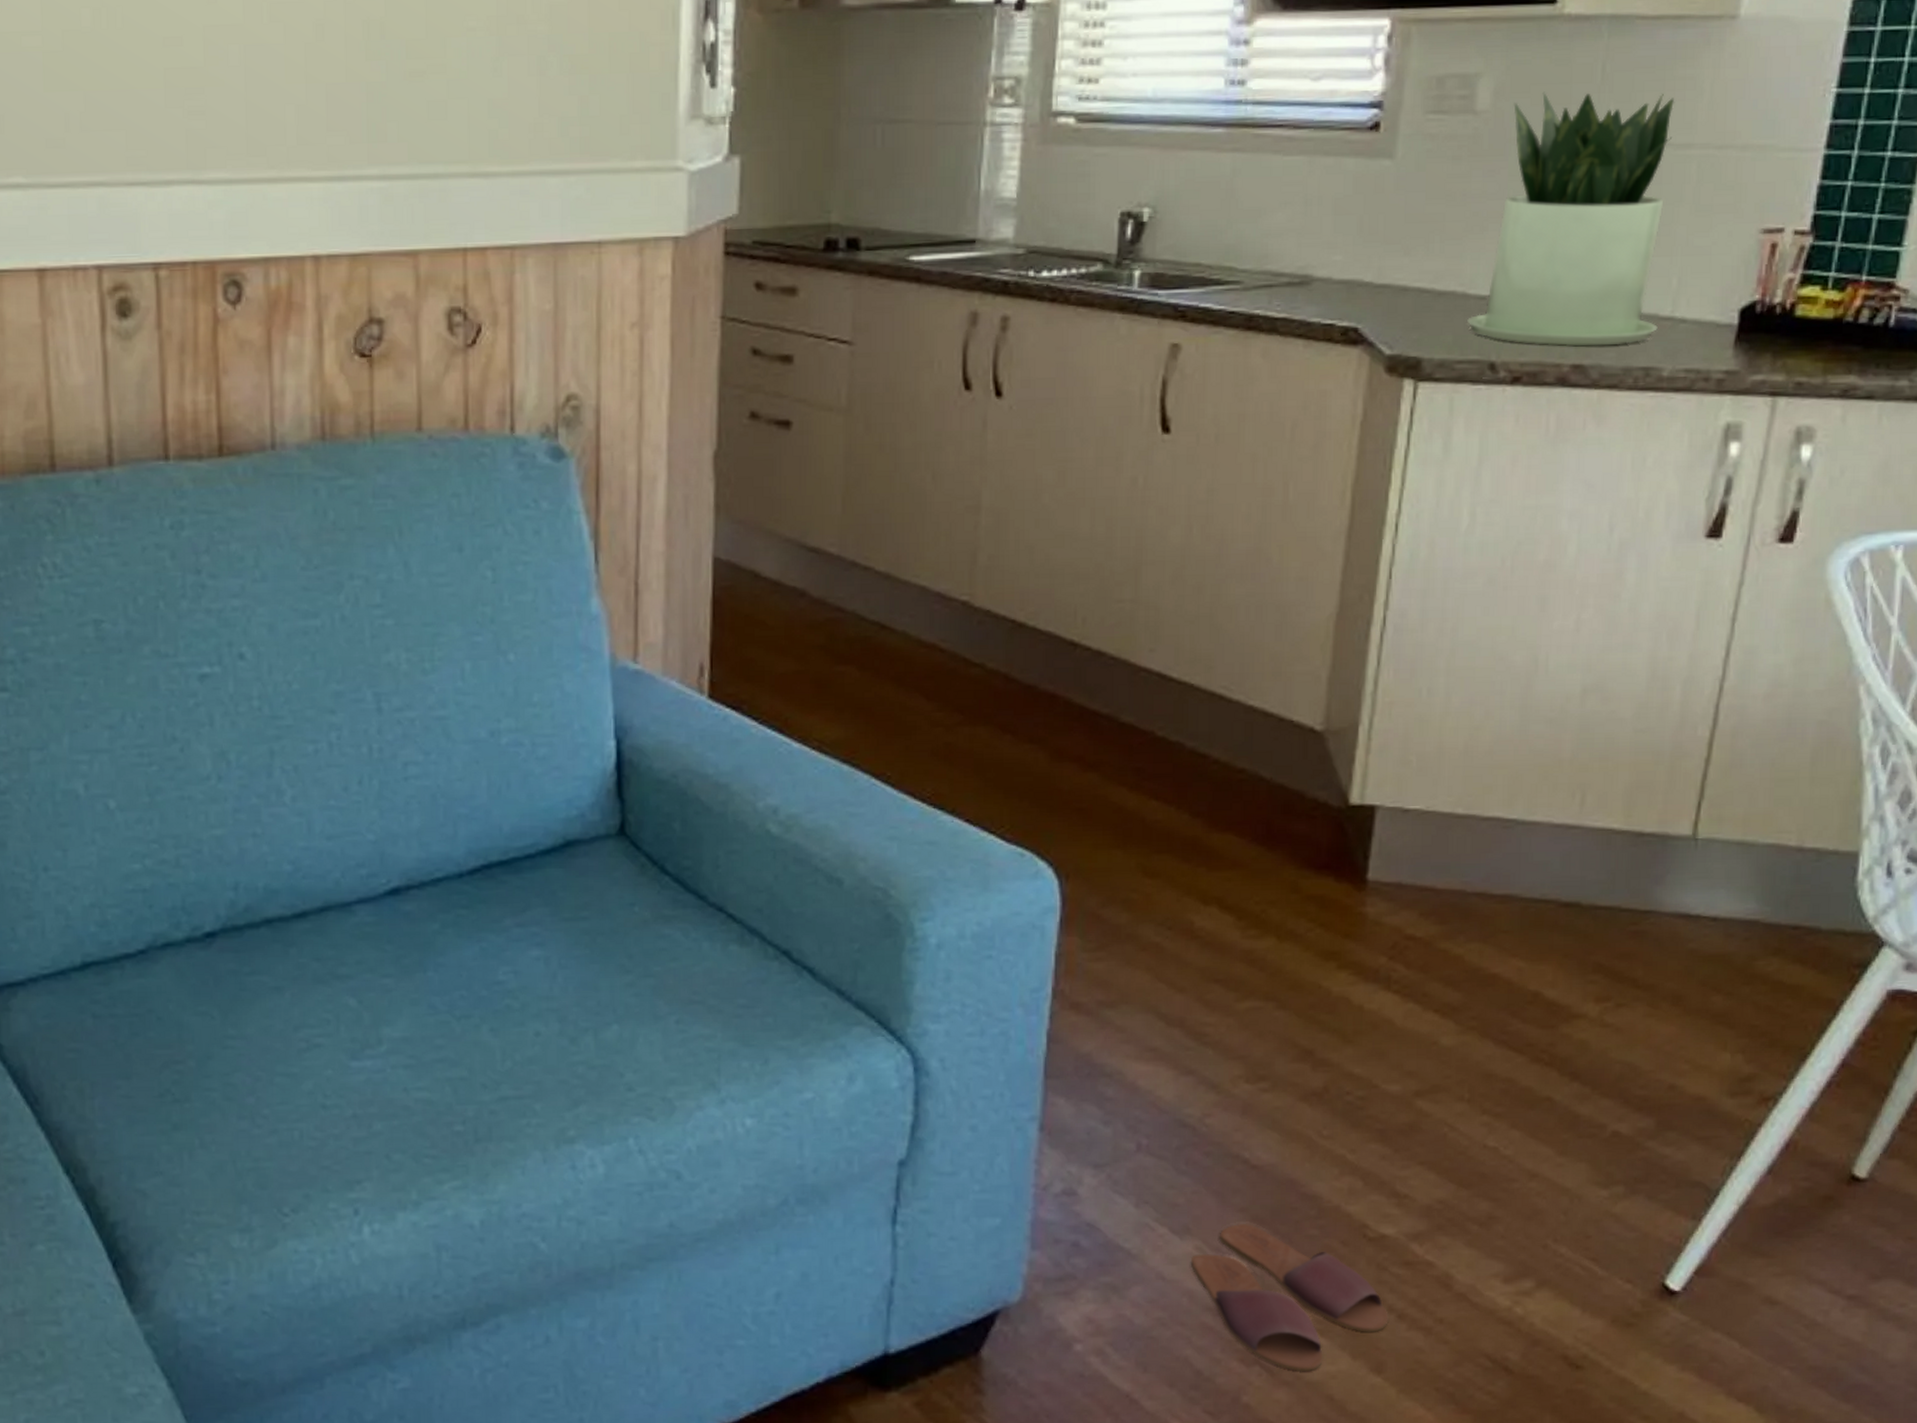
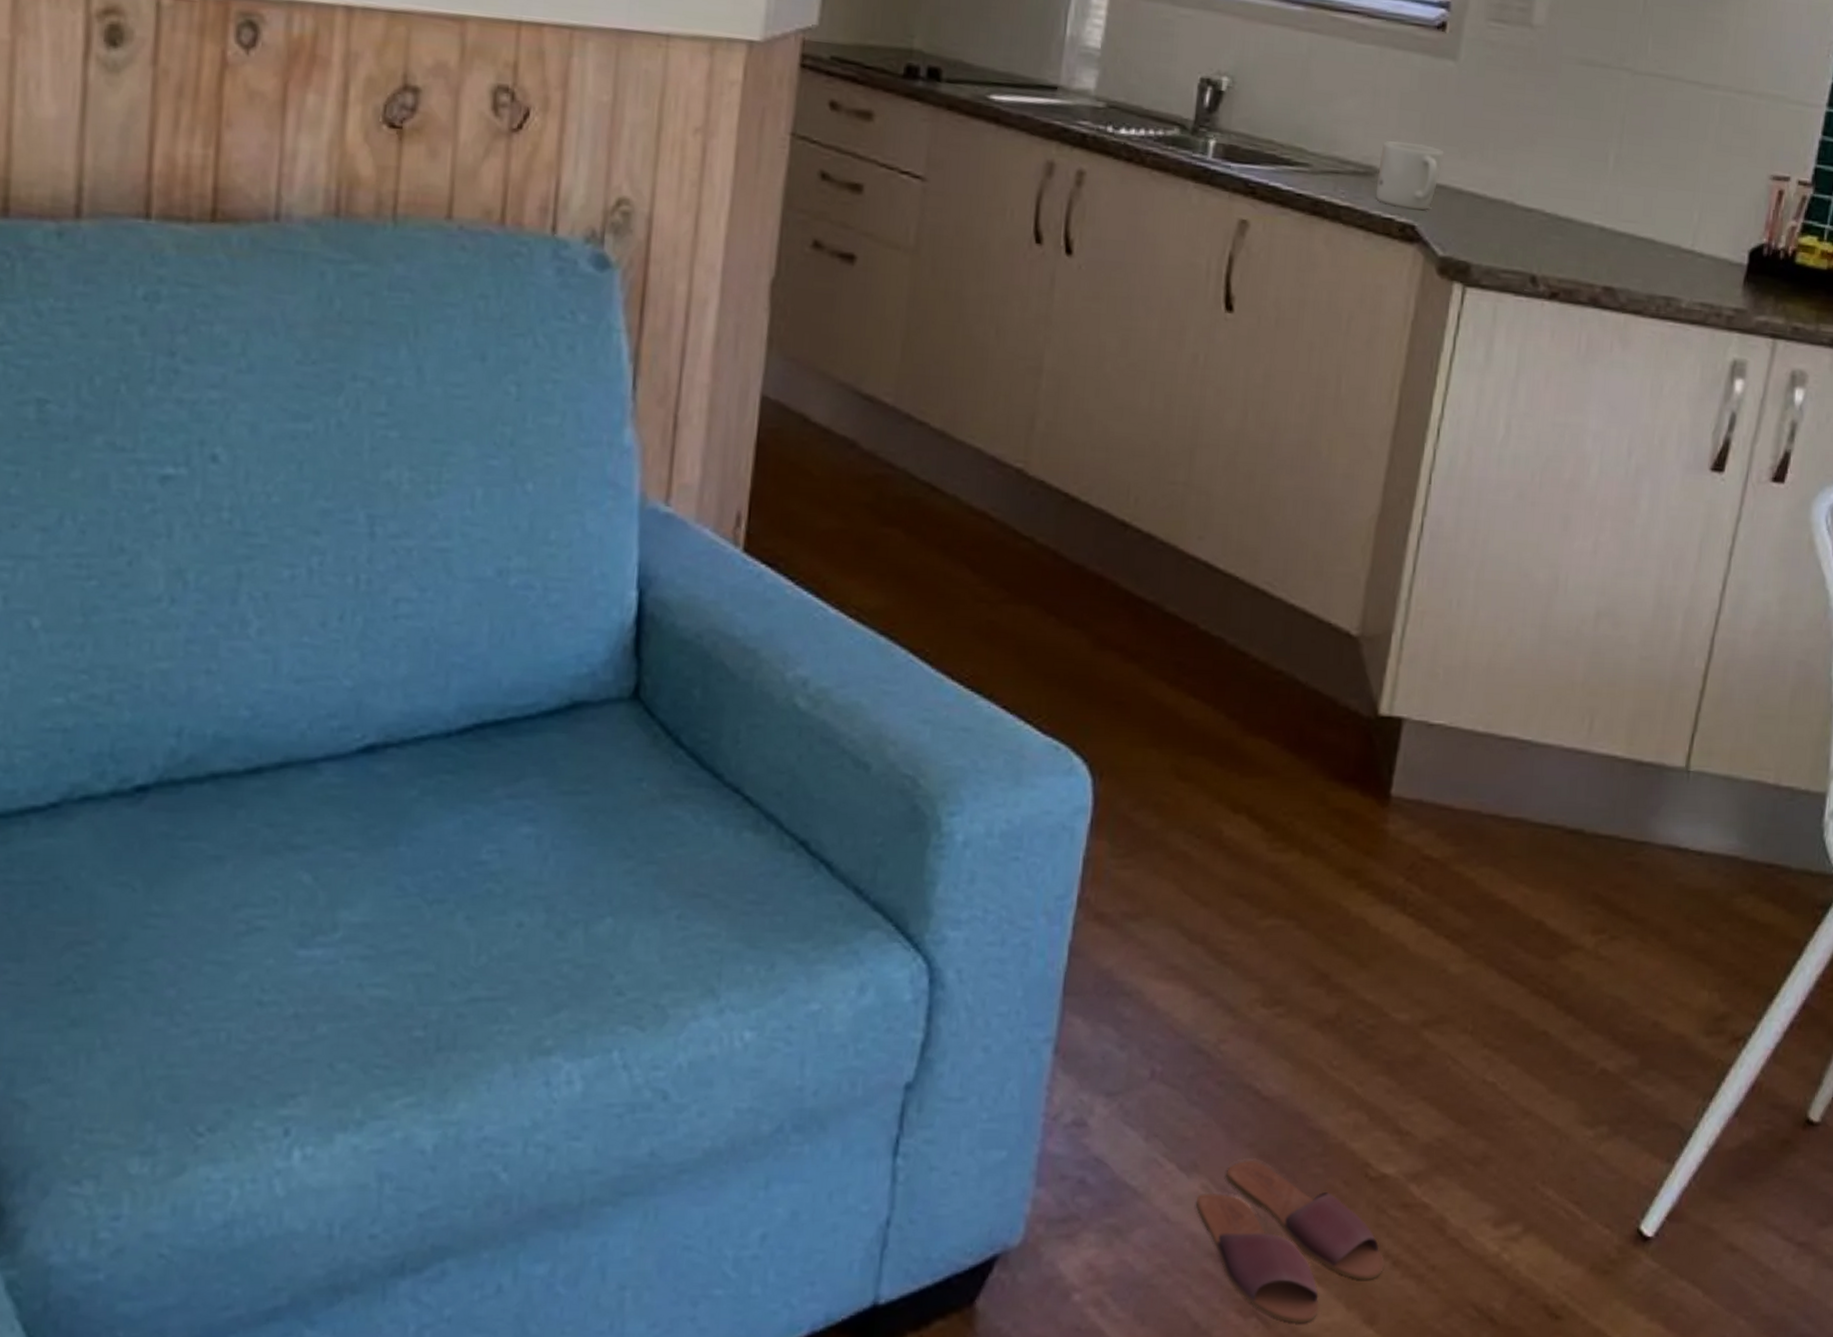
mug: none [1313,246,1386,313] -> present [1375,140,1444,210]
planter: present [1467,91,1675,347] -> none [1513,15,1704,272]

